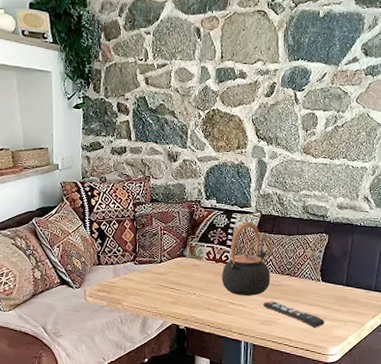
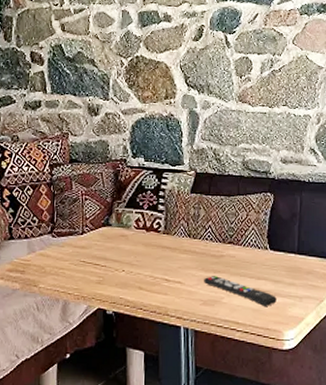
teapot: present [221,222,271,296] -> none [154,182,211,271]

